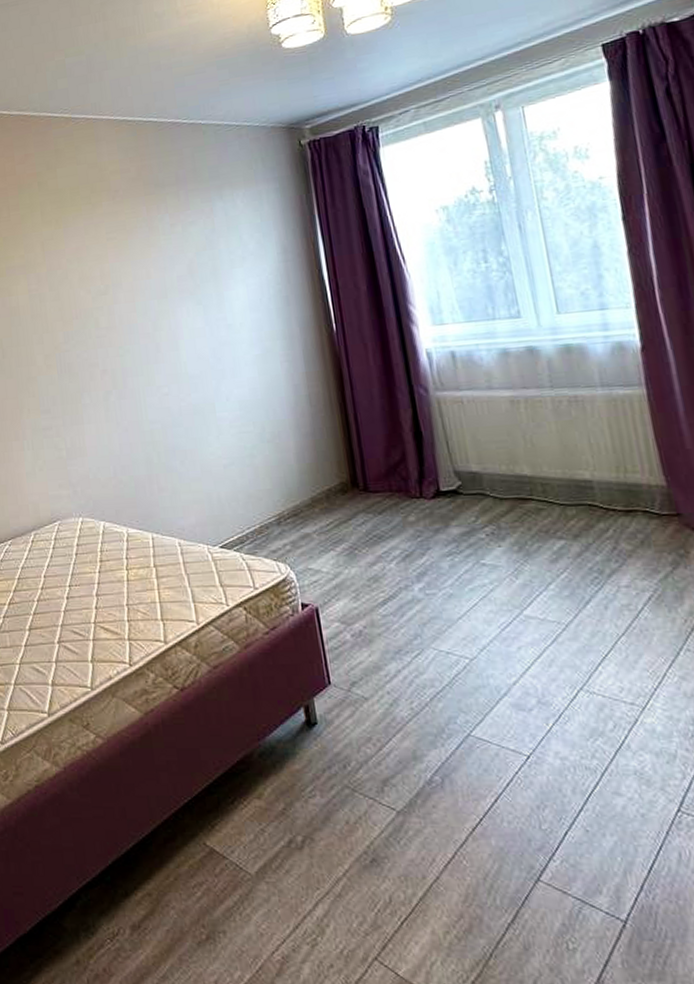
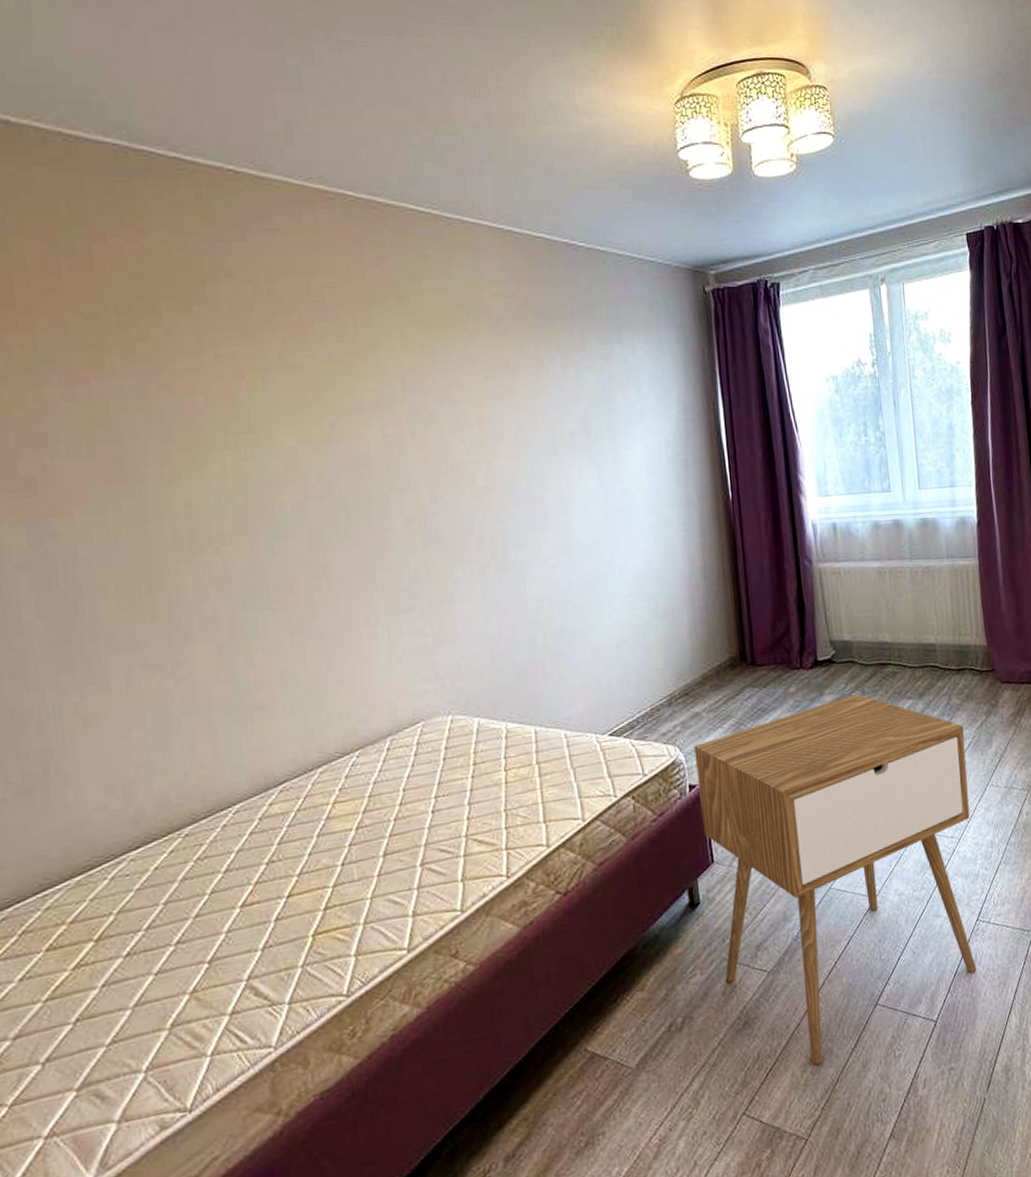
nightstand: none [305,528,683,930] -> present [694,693,977,1065]

